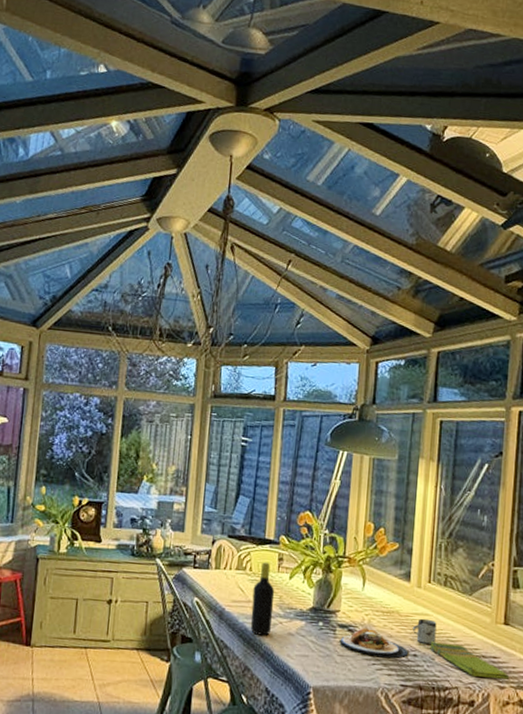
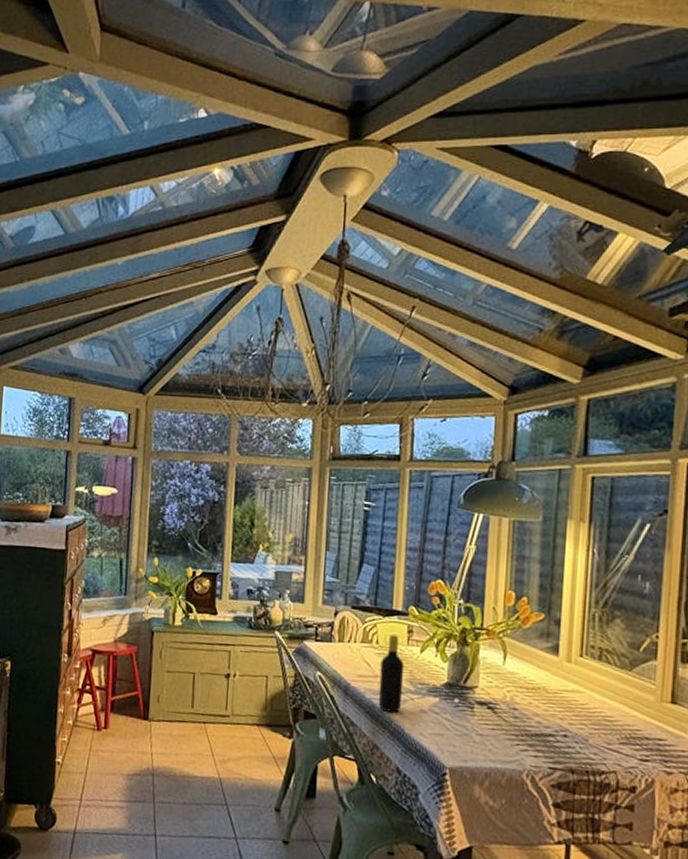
plate: present [339,627,409,658] -> none [478,704,558,739]
cup: present [413,618,437,645] -> none [562,695,590,725]
dish towel: present [430,641,510,679] -> none [582,721,679,764]

